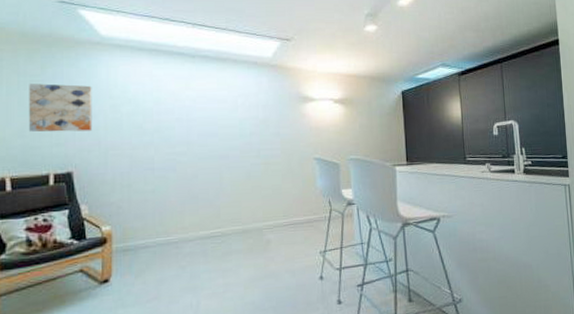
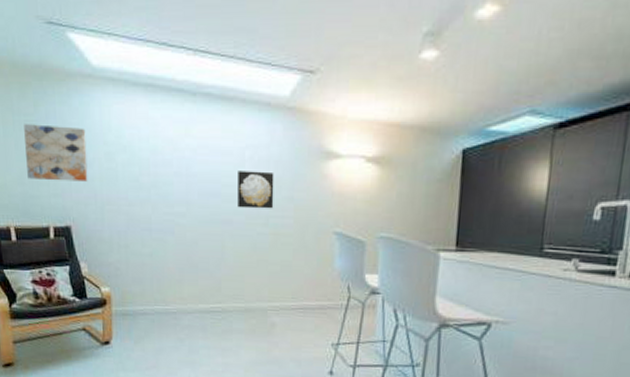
wall art: none [232,114,264,145] -> present [238,171,274,209]

